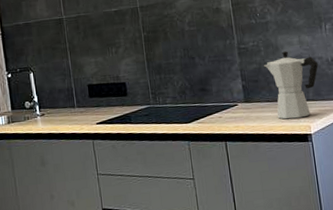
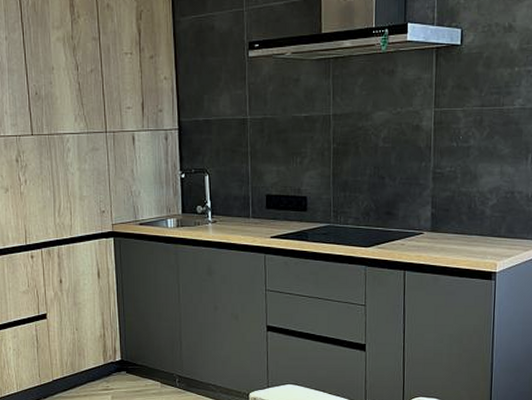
moka pot: present [264,51,318,120] -> none [458,181,517,254]

